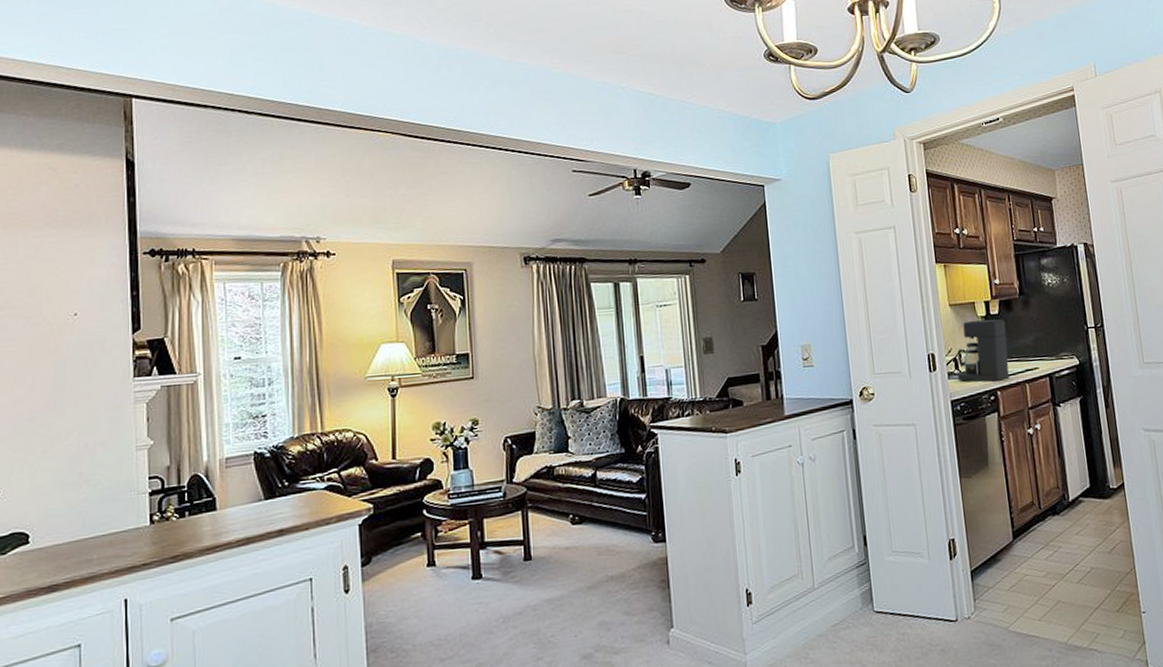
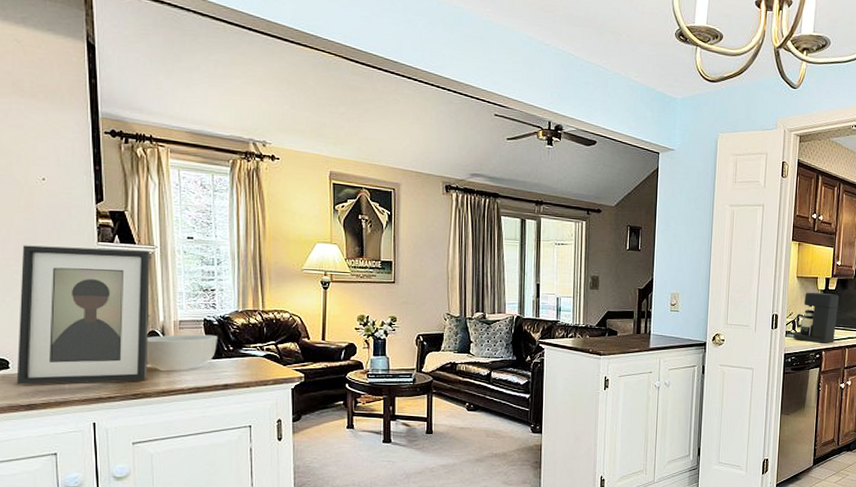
picture frame: none [36,380,194,562] -> present [16,245,151,385]
bowl: none [187,470,271,524] -> present [146,334,219,372]

